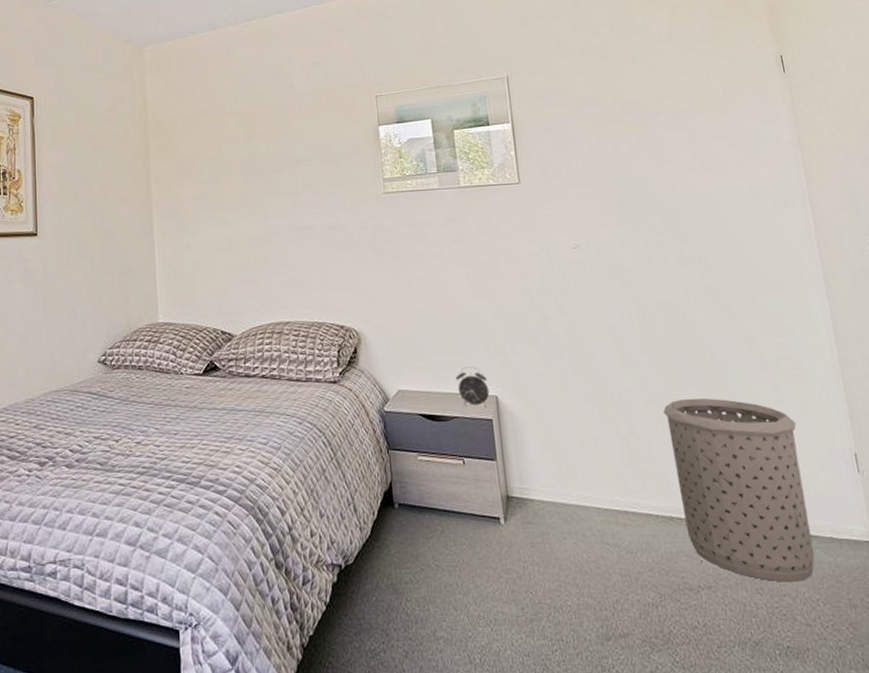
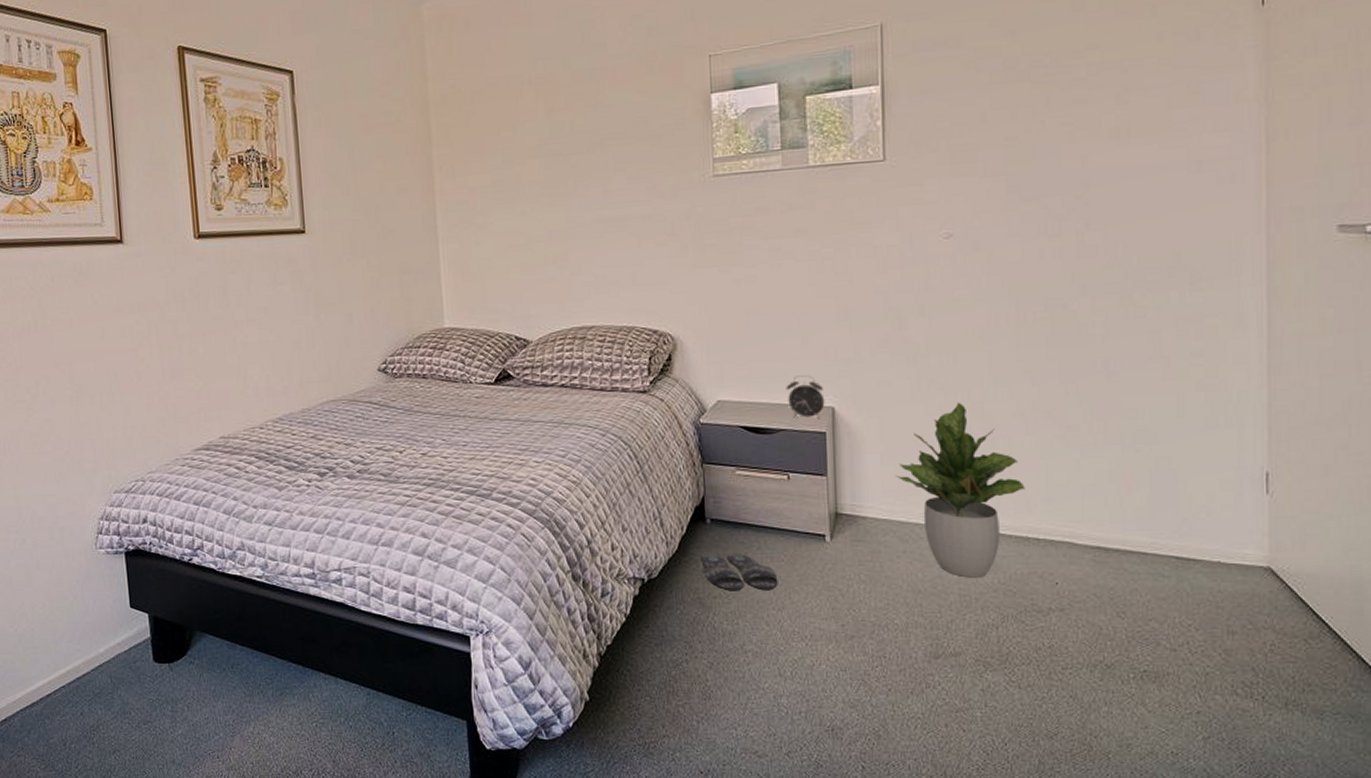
slippers: none [392,537,462,576] -> present [701,553,778,591]
potted plant: none [555,391,664,558] -> present [896,402,1025,578]
laundry basket: present [663,398,815,582] -> none [1034,410,1198,607]

